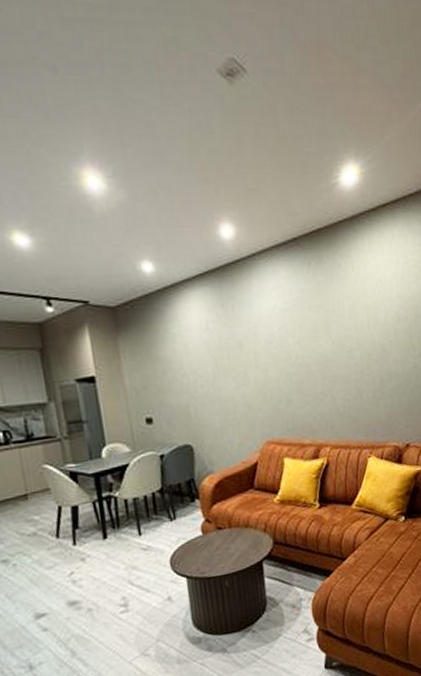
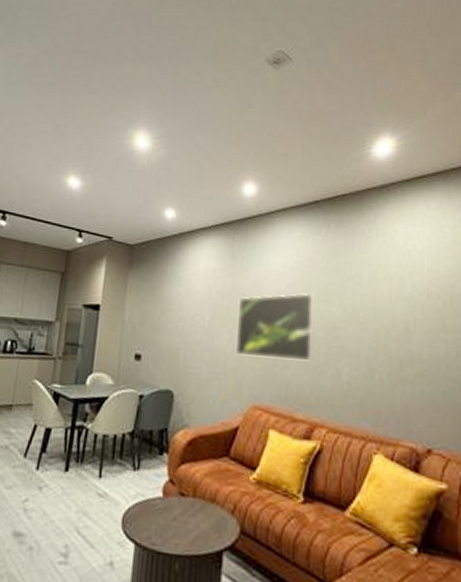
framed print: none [236,332,312,400] -> present [236,293,315,362]

